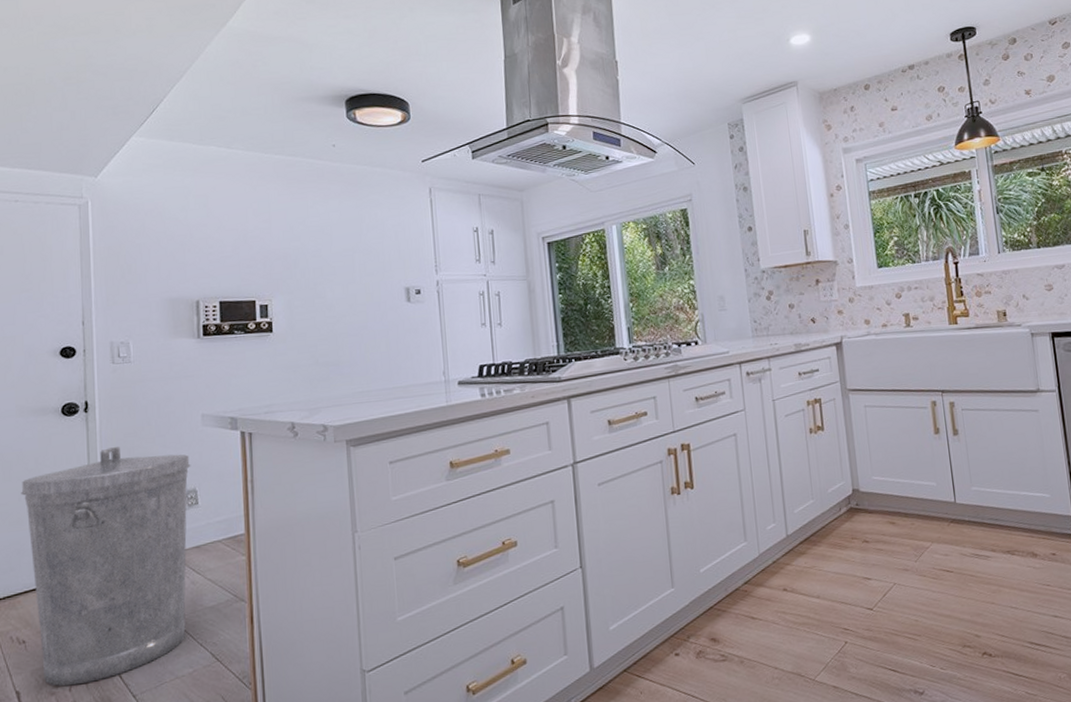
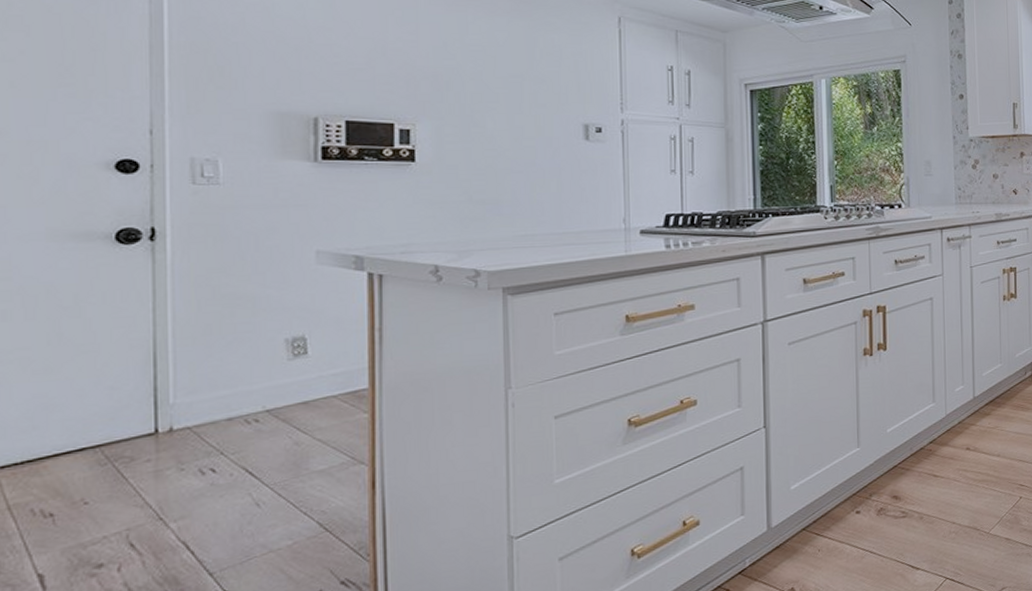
trash can: present [21,447,191,686] -> none [51,284,299,566]

